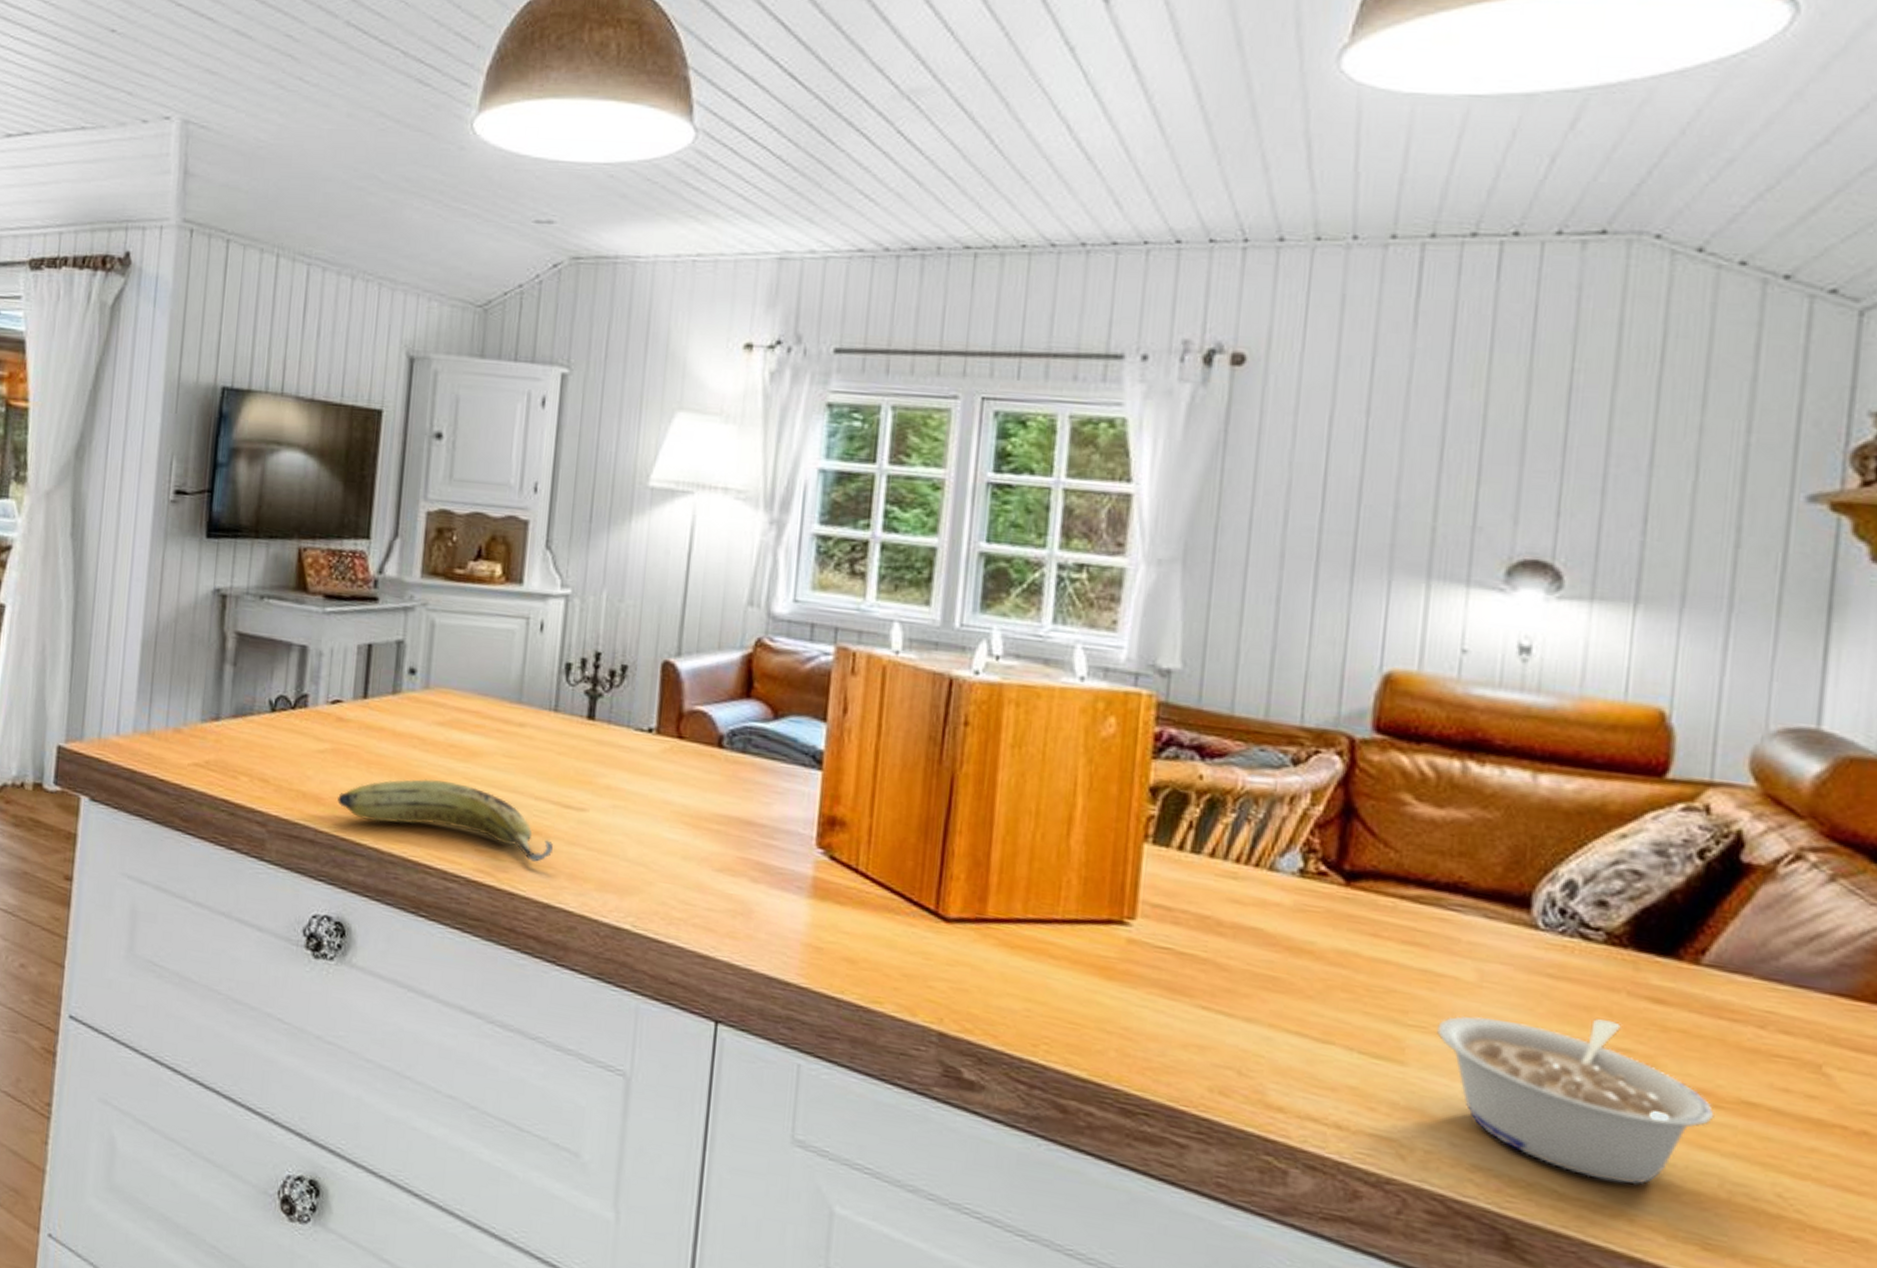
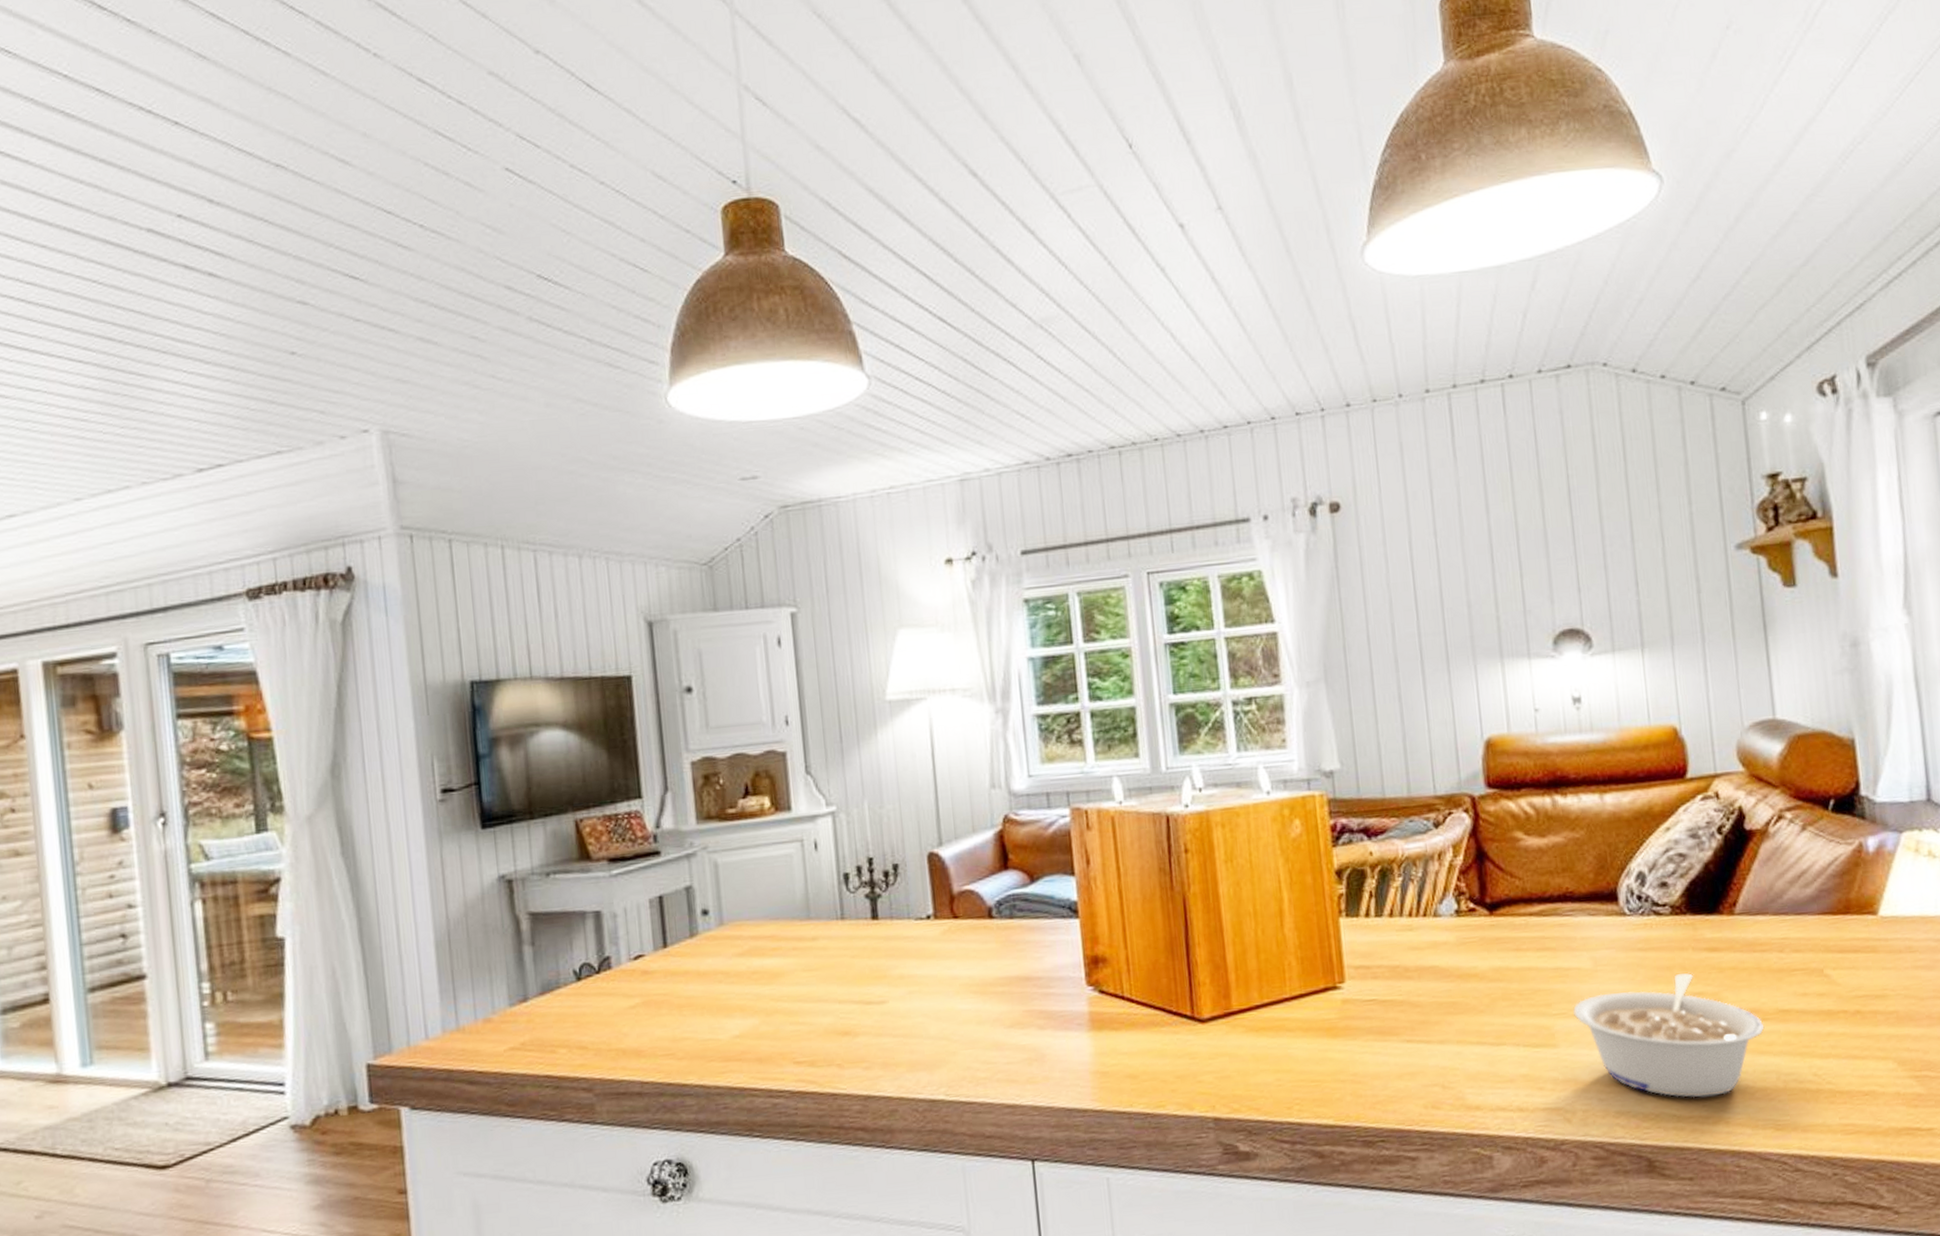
fruit: present [337,779,554,862] -> none [657,1005,864,1061]

